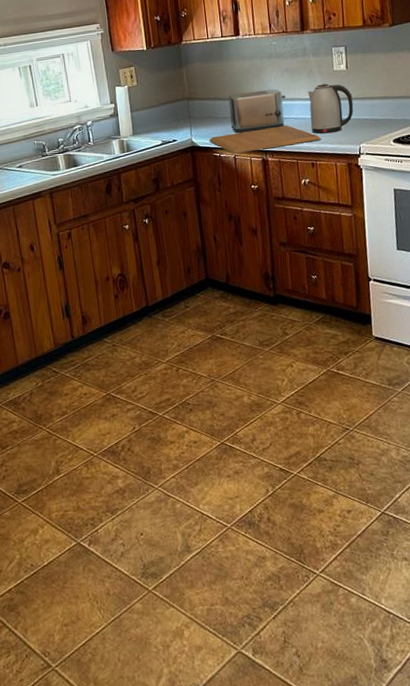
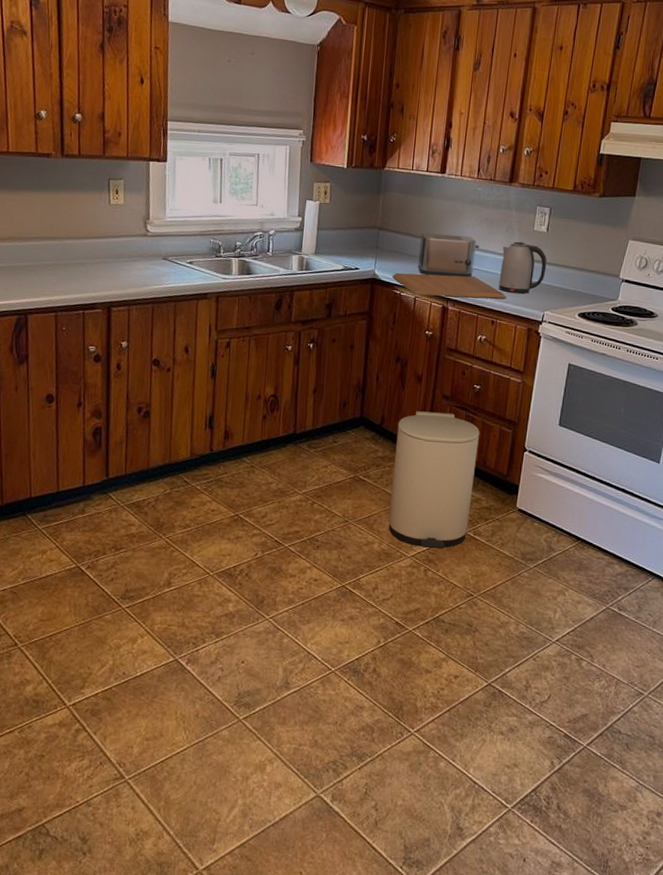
pedal bin: none [242,258,331,392] -> present [388,411,480,549]

